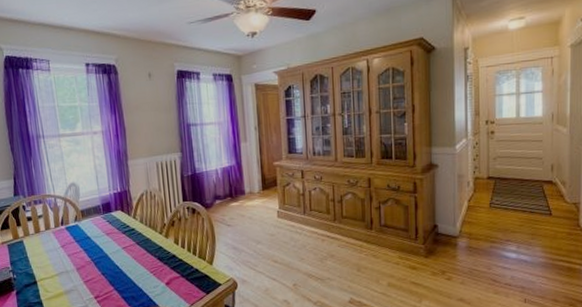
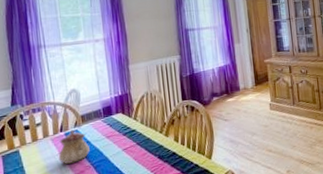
teapot: none [60,224,90,258] -> present [58,130,90,164]

